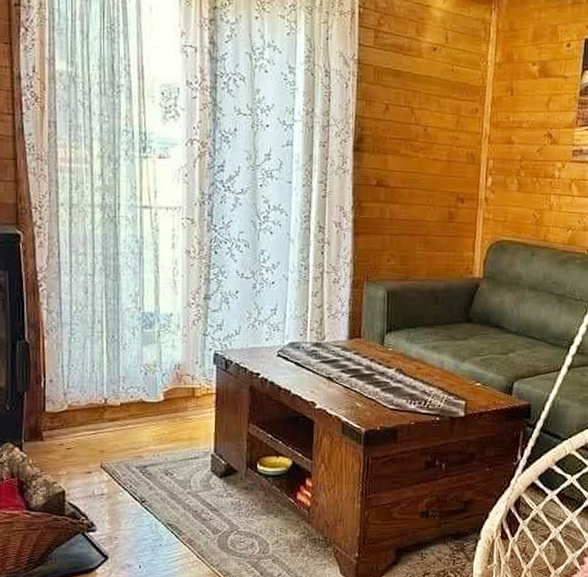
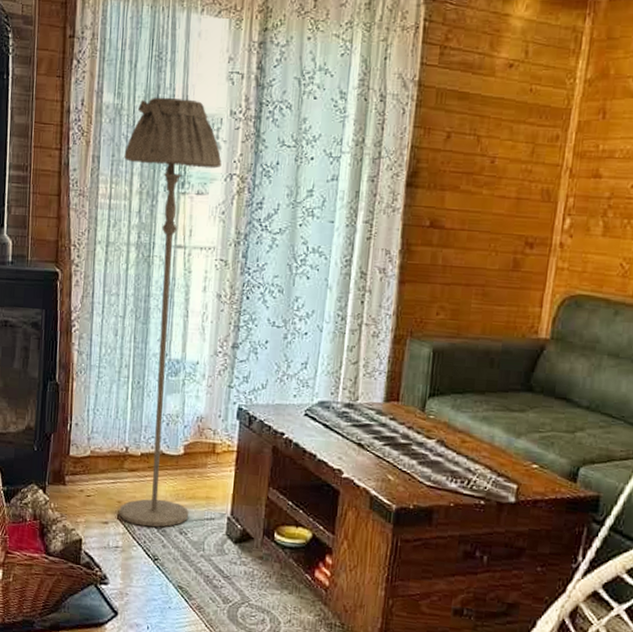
floor lamp: none [82,66,181,472] -> present [119,97,222,527]

